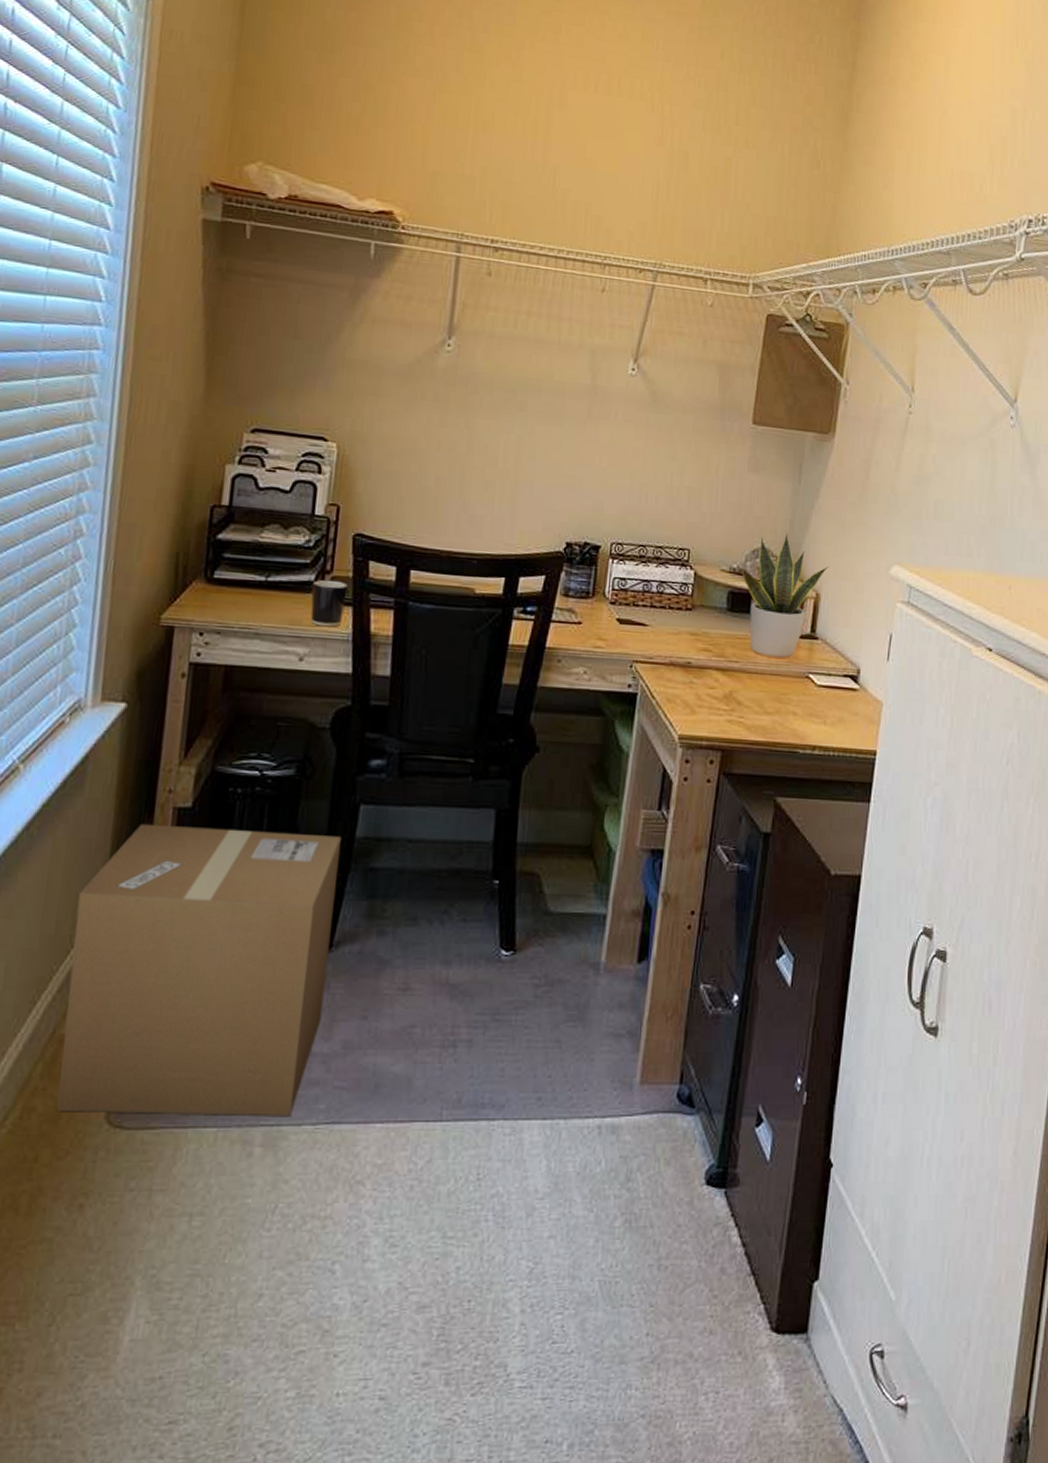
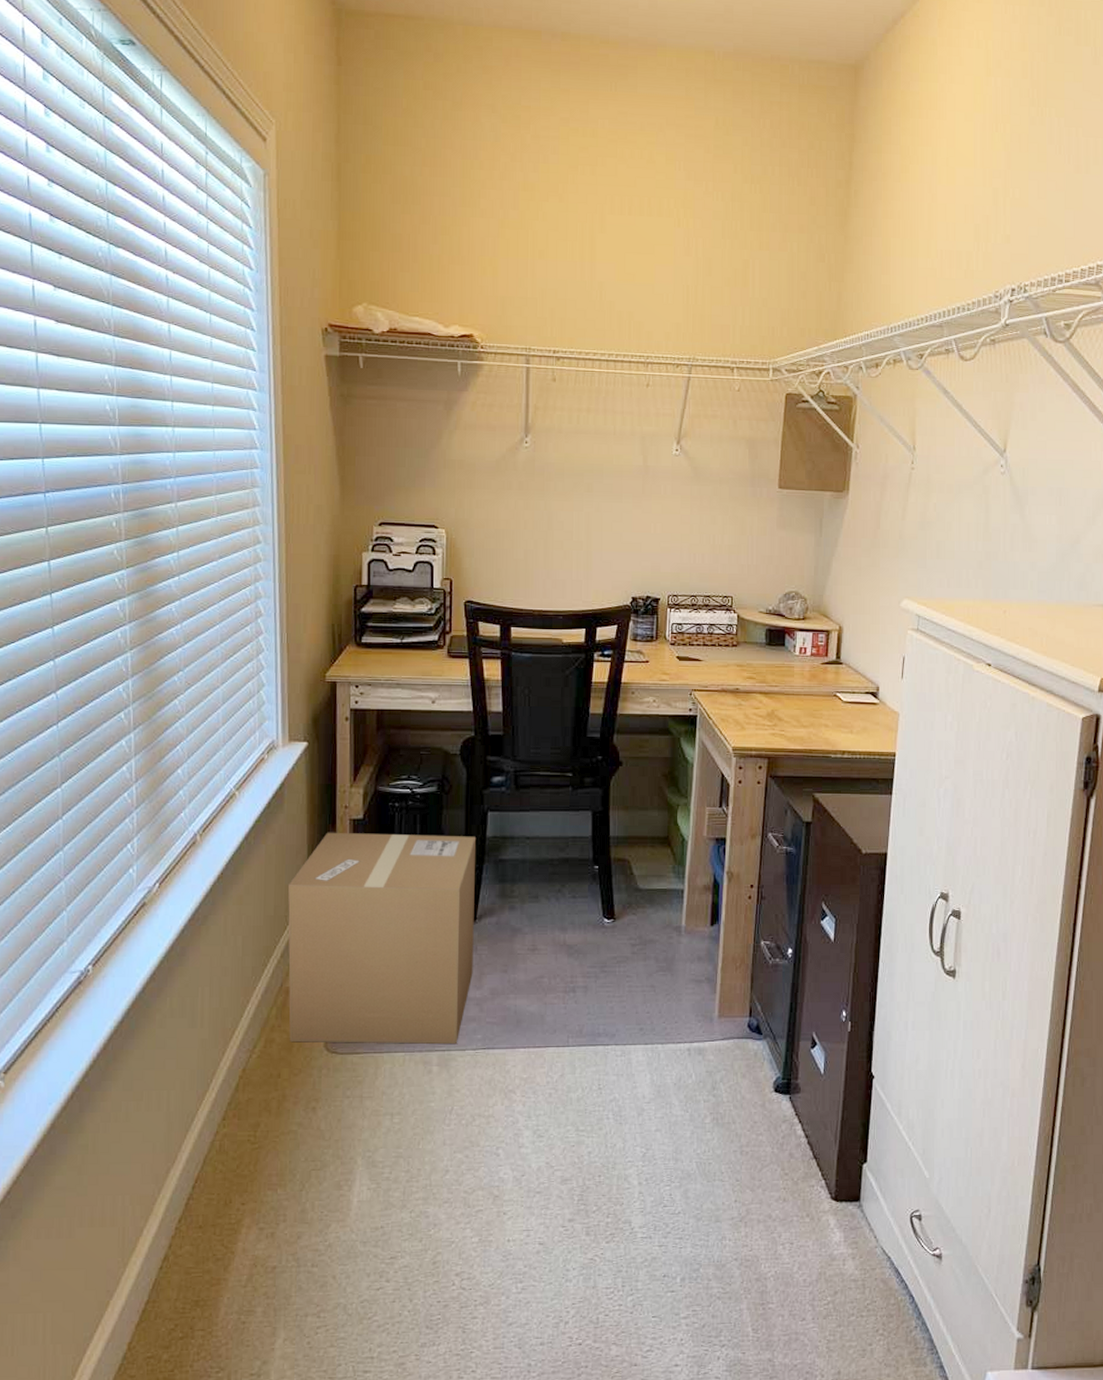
mug: present [310,579,348,627] -> none [436,638,464,676]
potted plant: present [742,533,829,659] -> none [777,578,849,681]

